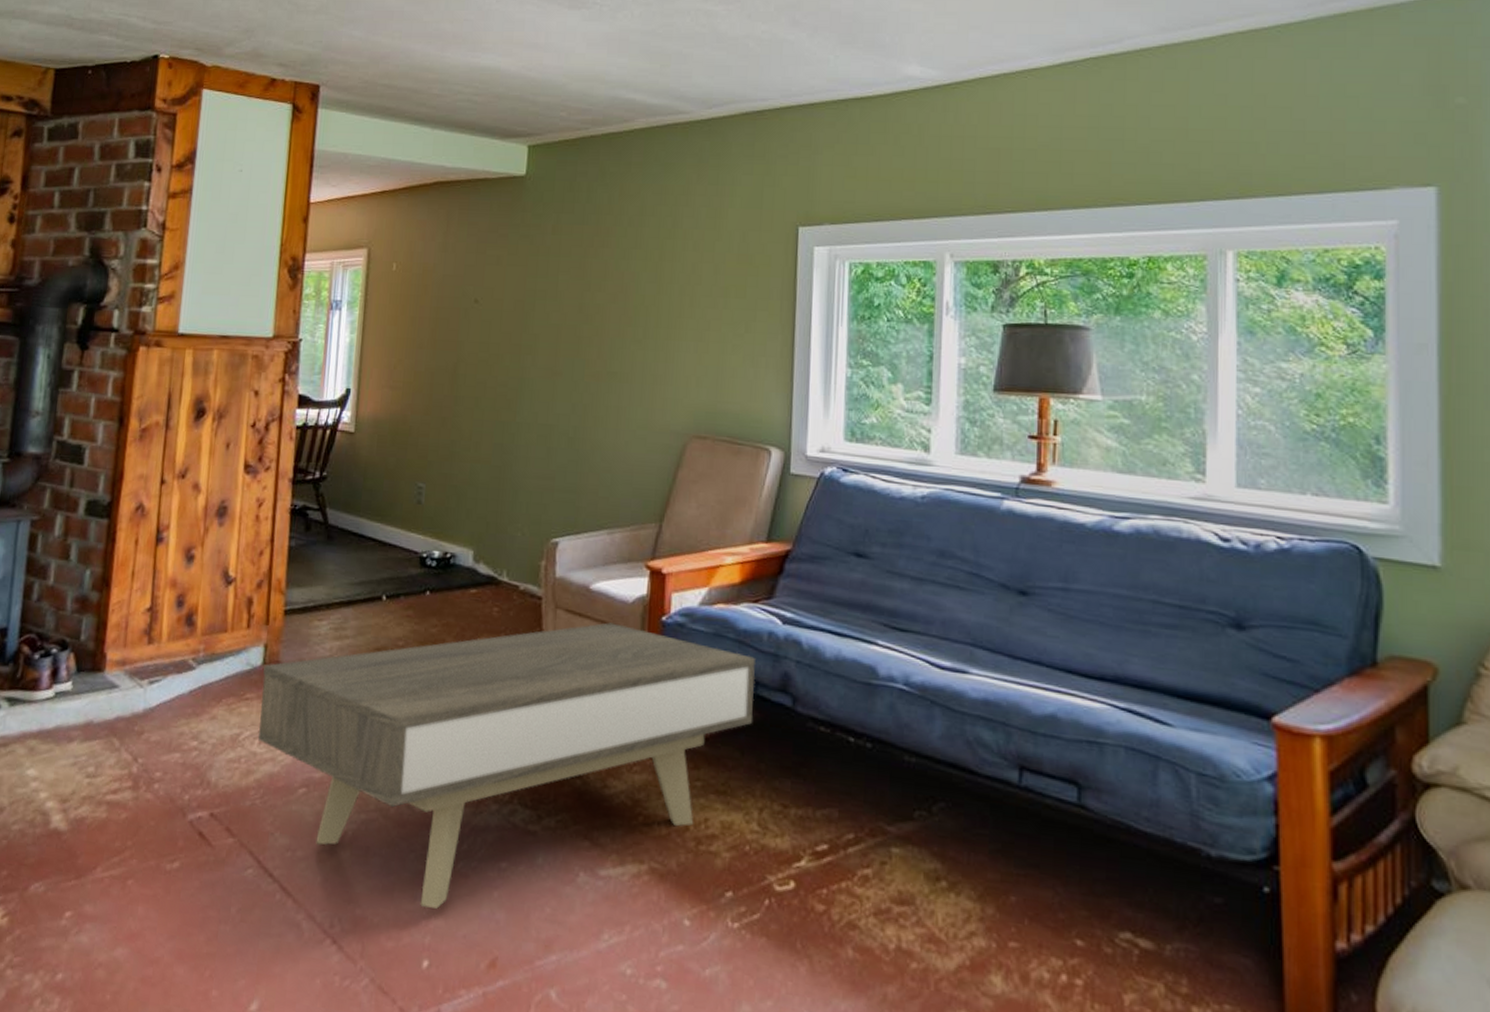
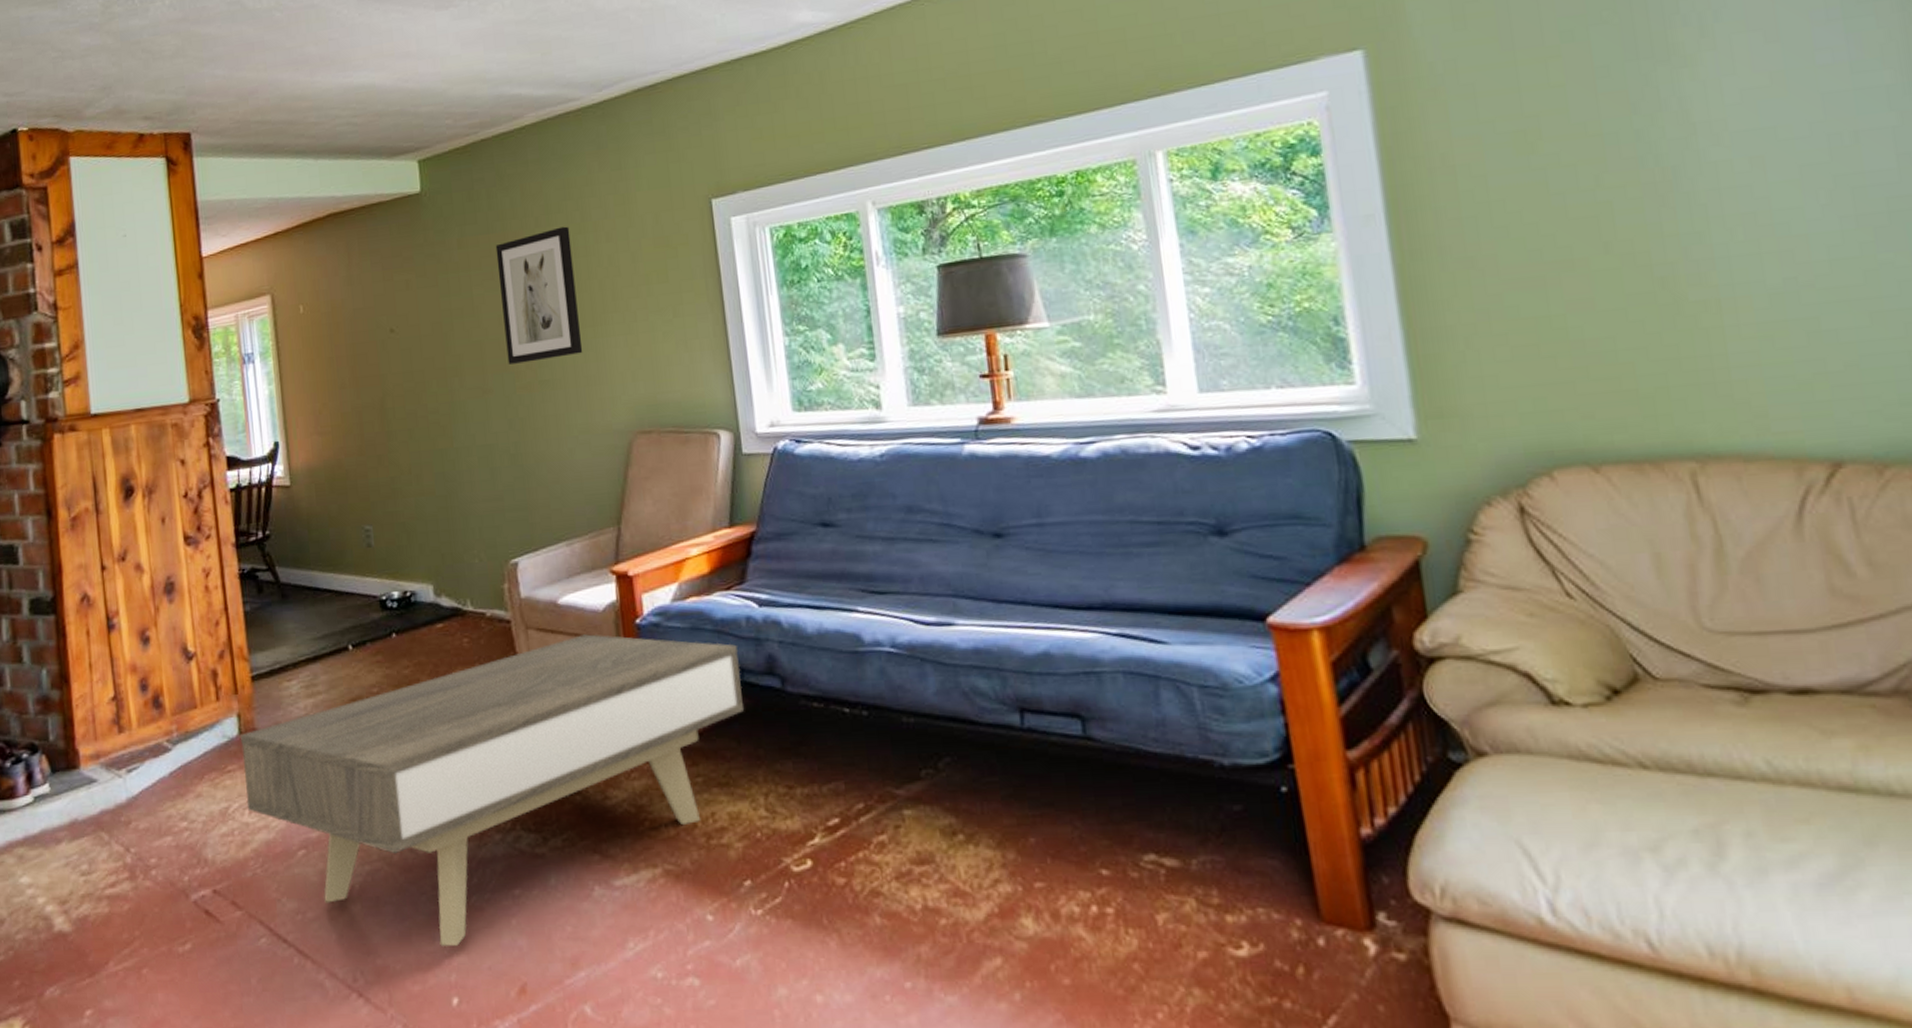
wall art: none [581,229,660,353] -> present [495,226,583,365]

